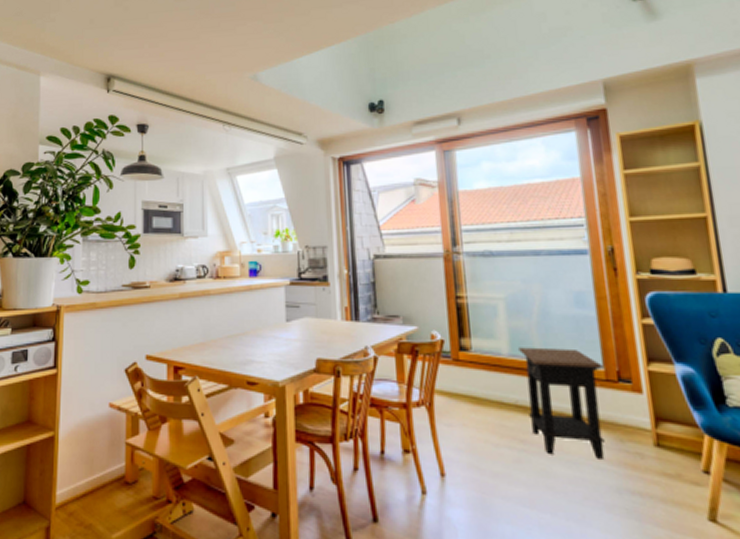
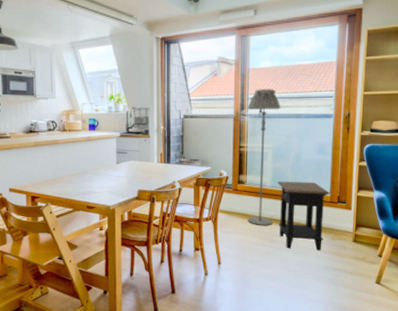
floor lamp: none [461,217,520,417] -> present [247,89,281,226]

